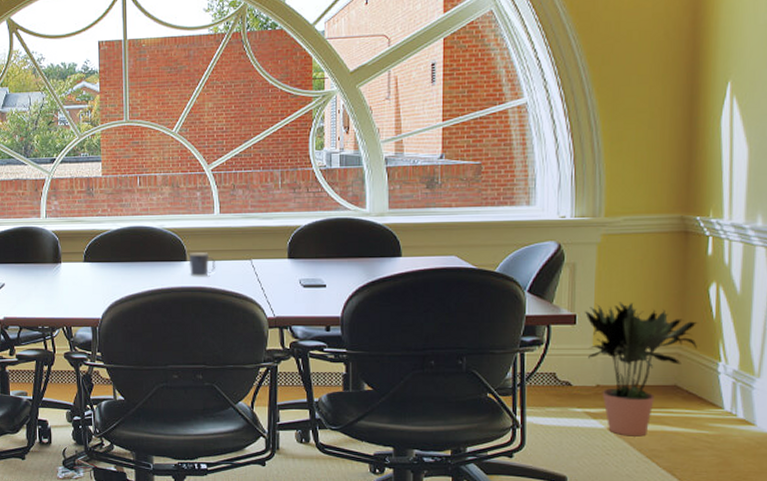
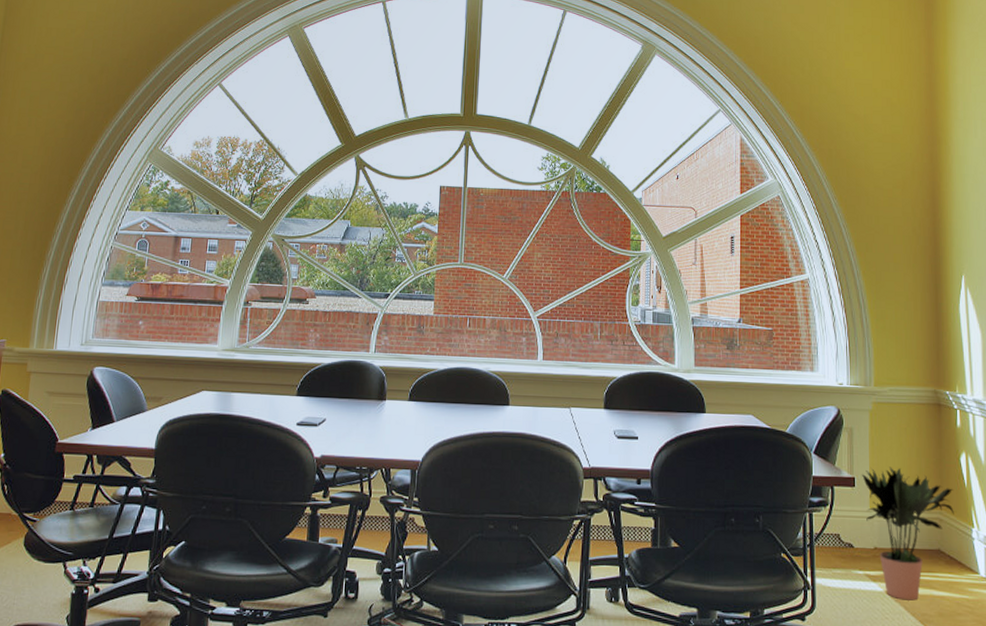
mug: present [188,252,215,278] -> none [511,397,536,424]

